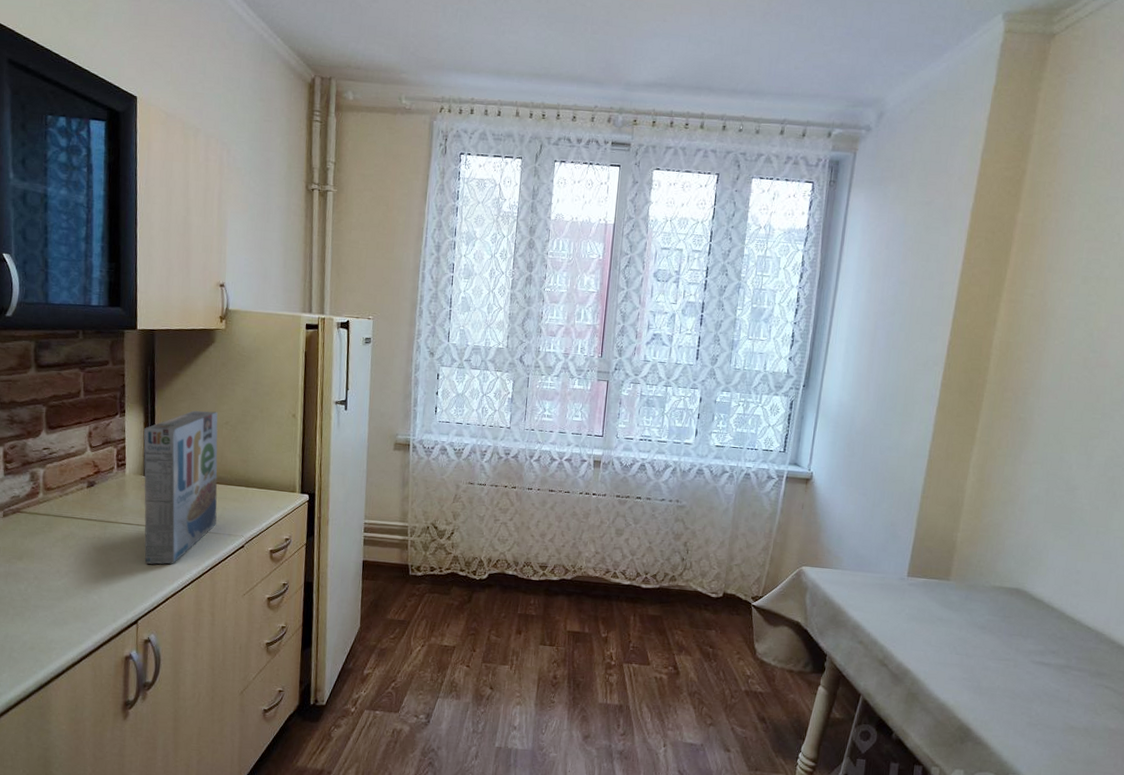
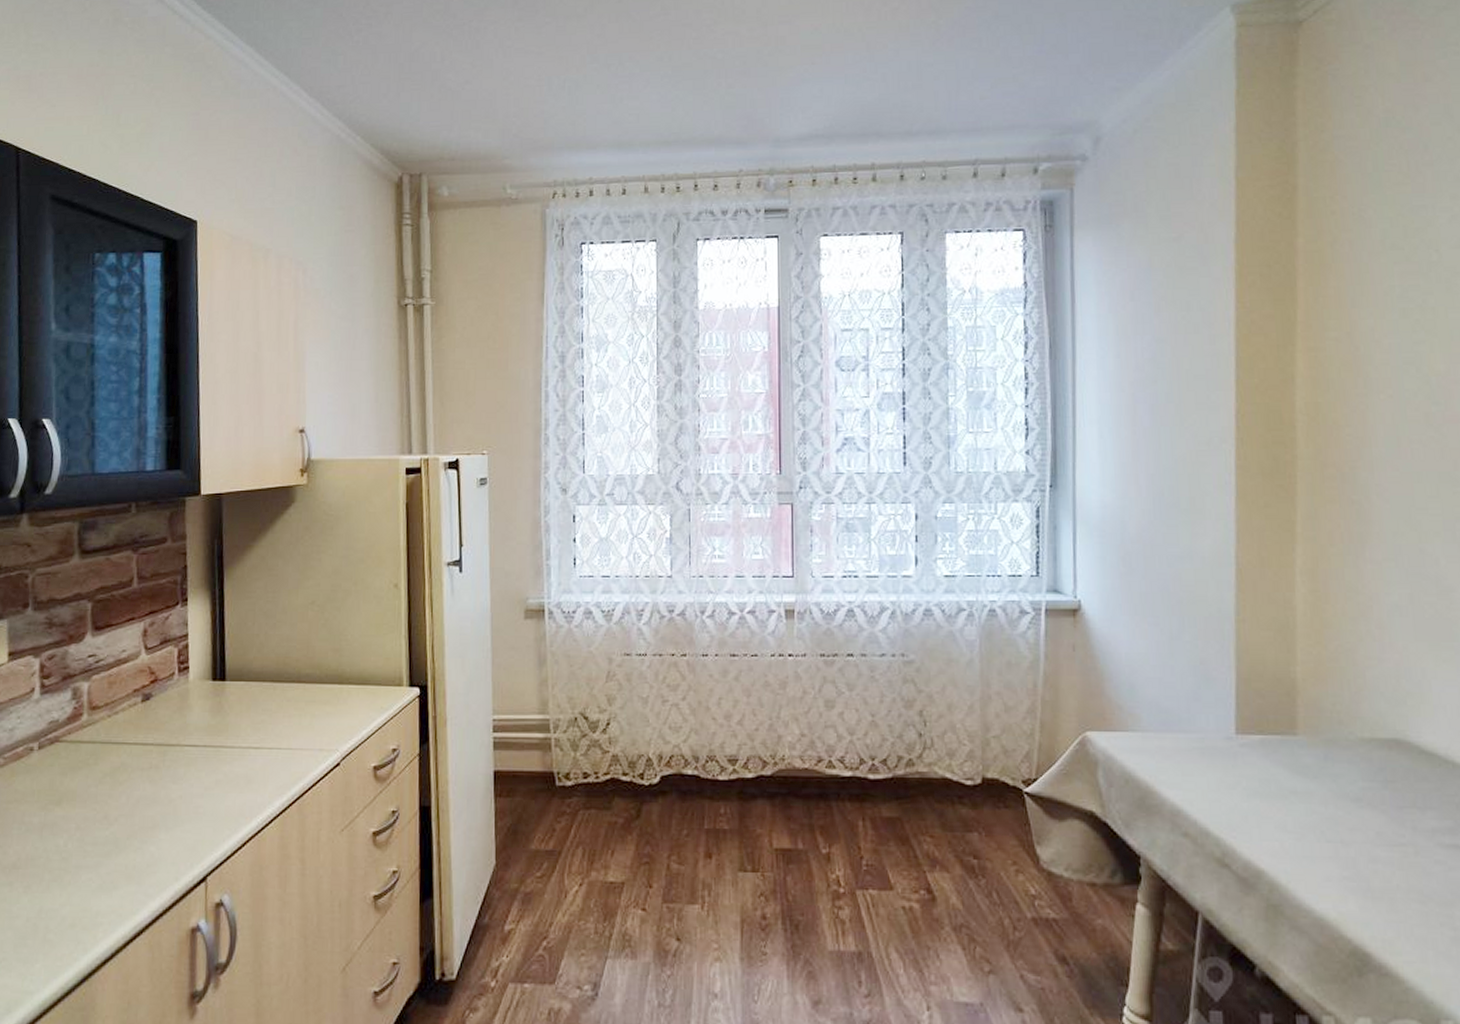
cereal box: present [144,410,218,564] -> none [211,589,304,798]

